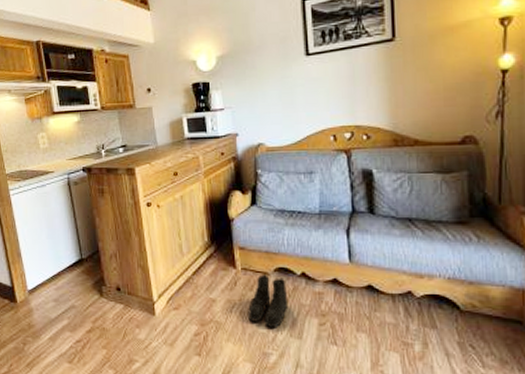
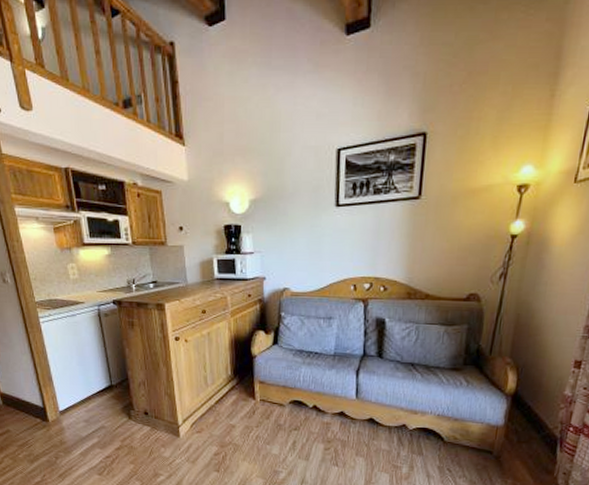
boots: present [248,274,289,328] -> none [263,405,300,451]

